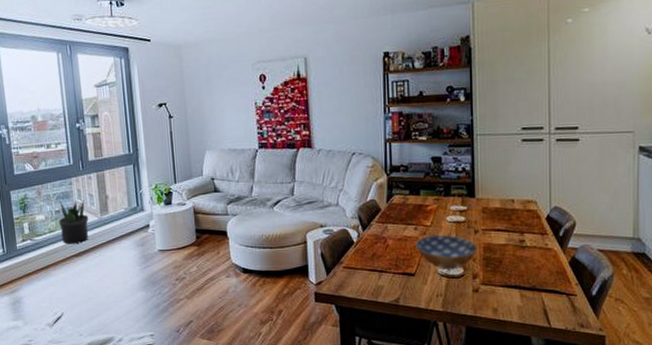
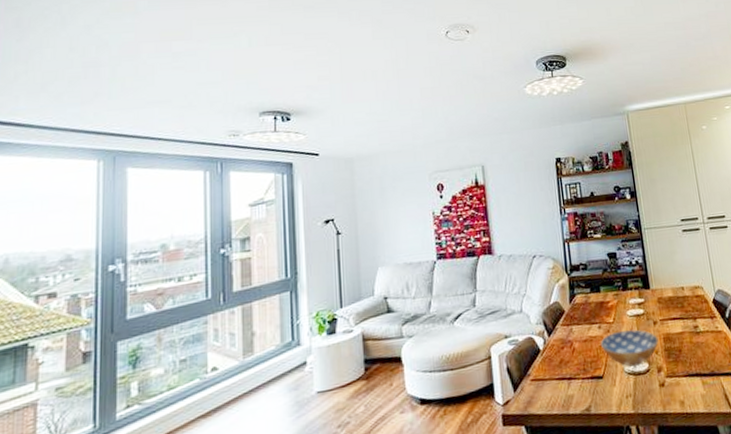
planter: present [59,199,89,243] -> none [184,340,226,402]

